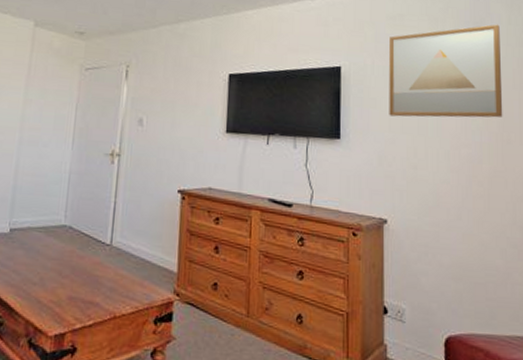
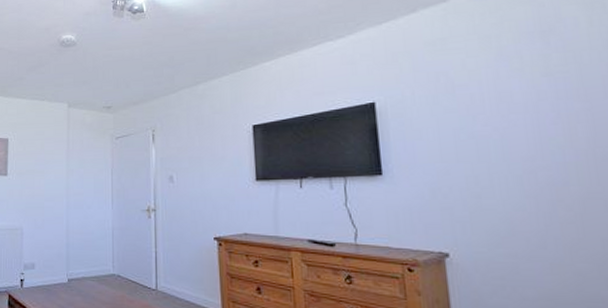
wall art: present [389,24,503,118] -> none [430,28,594,146]

